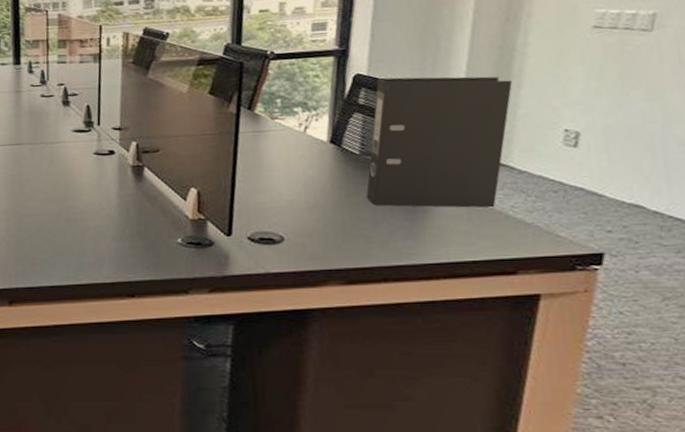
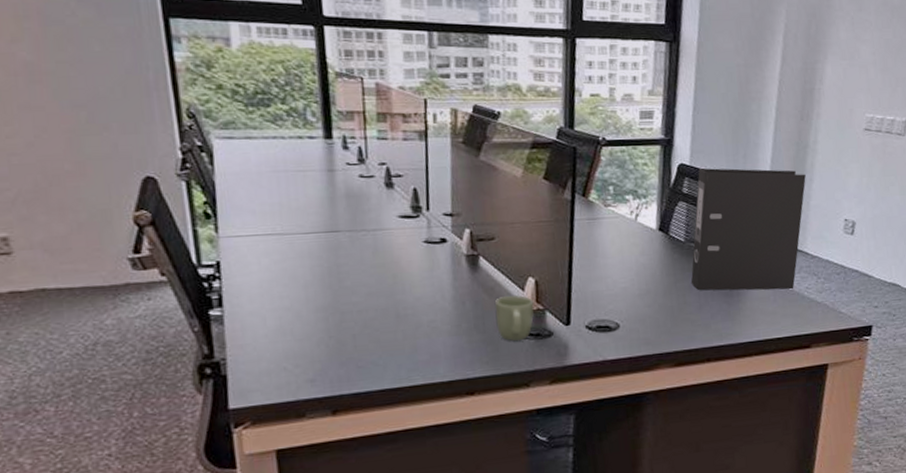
mug: none [157,205,196,248] -> present [494,295,534,341]

